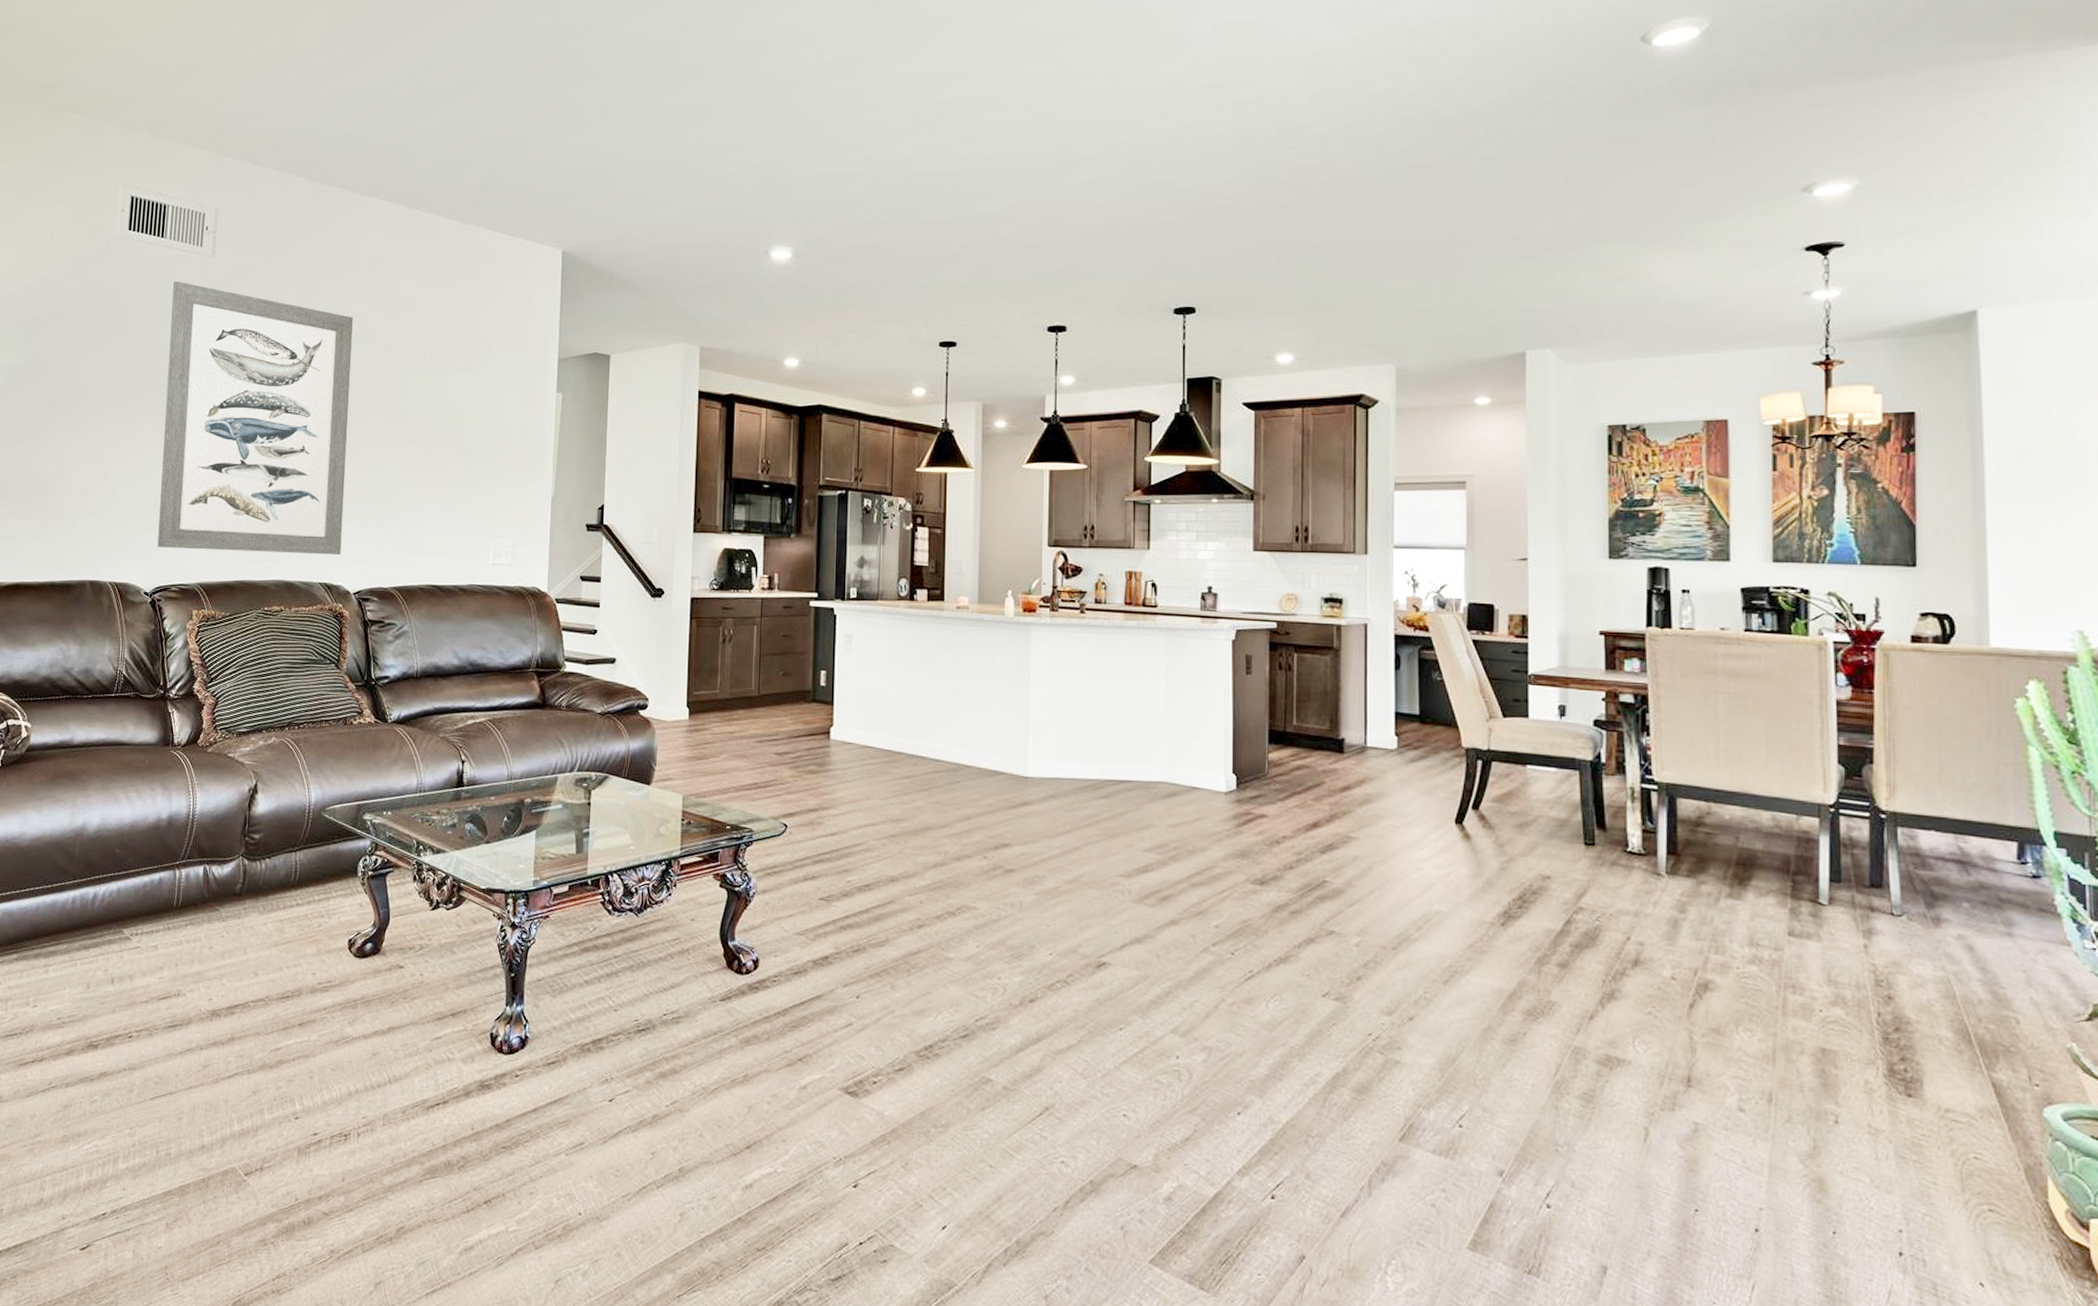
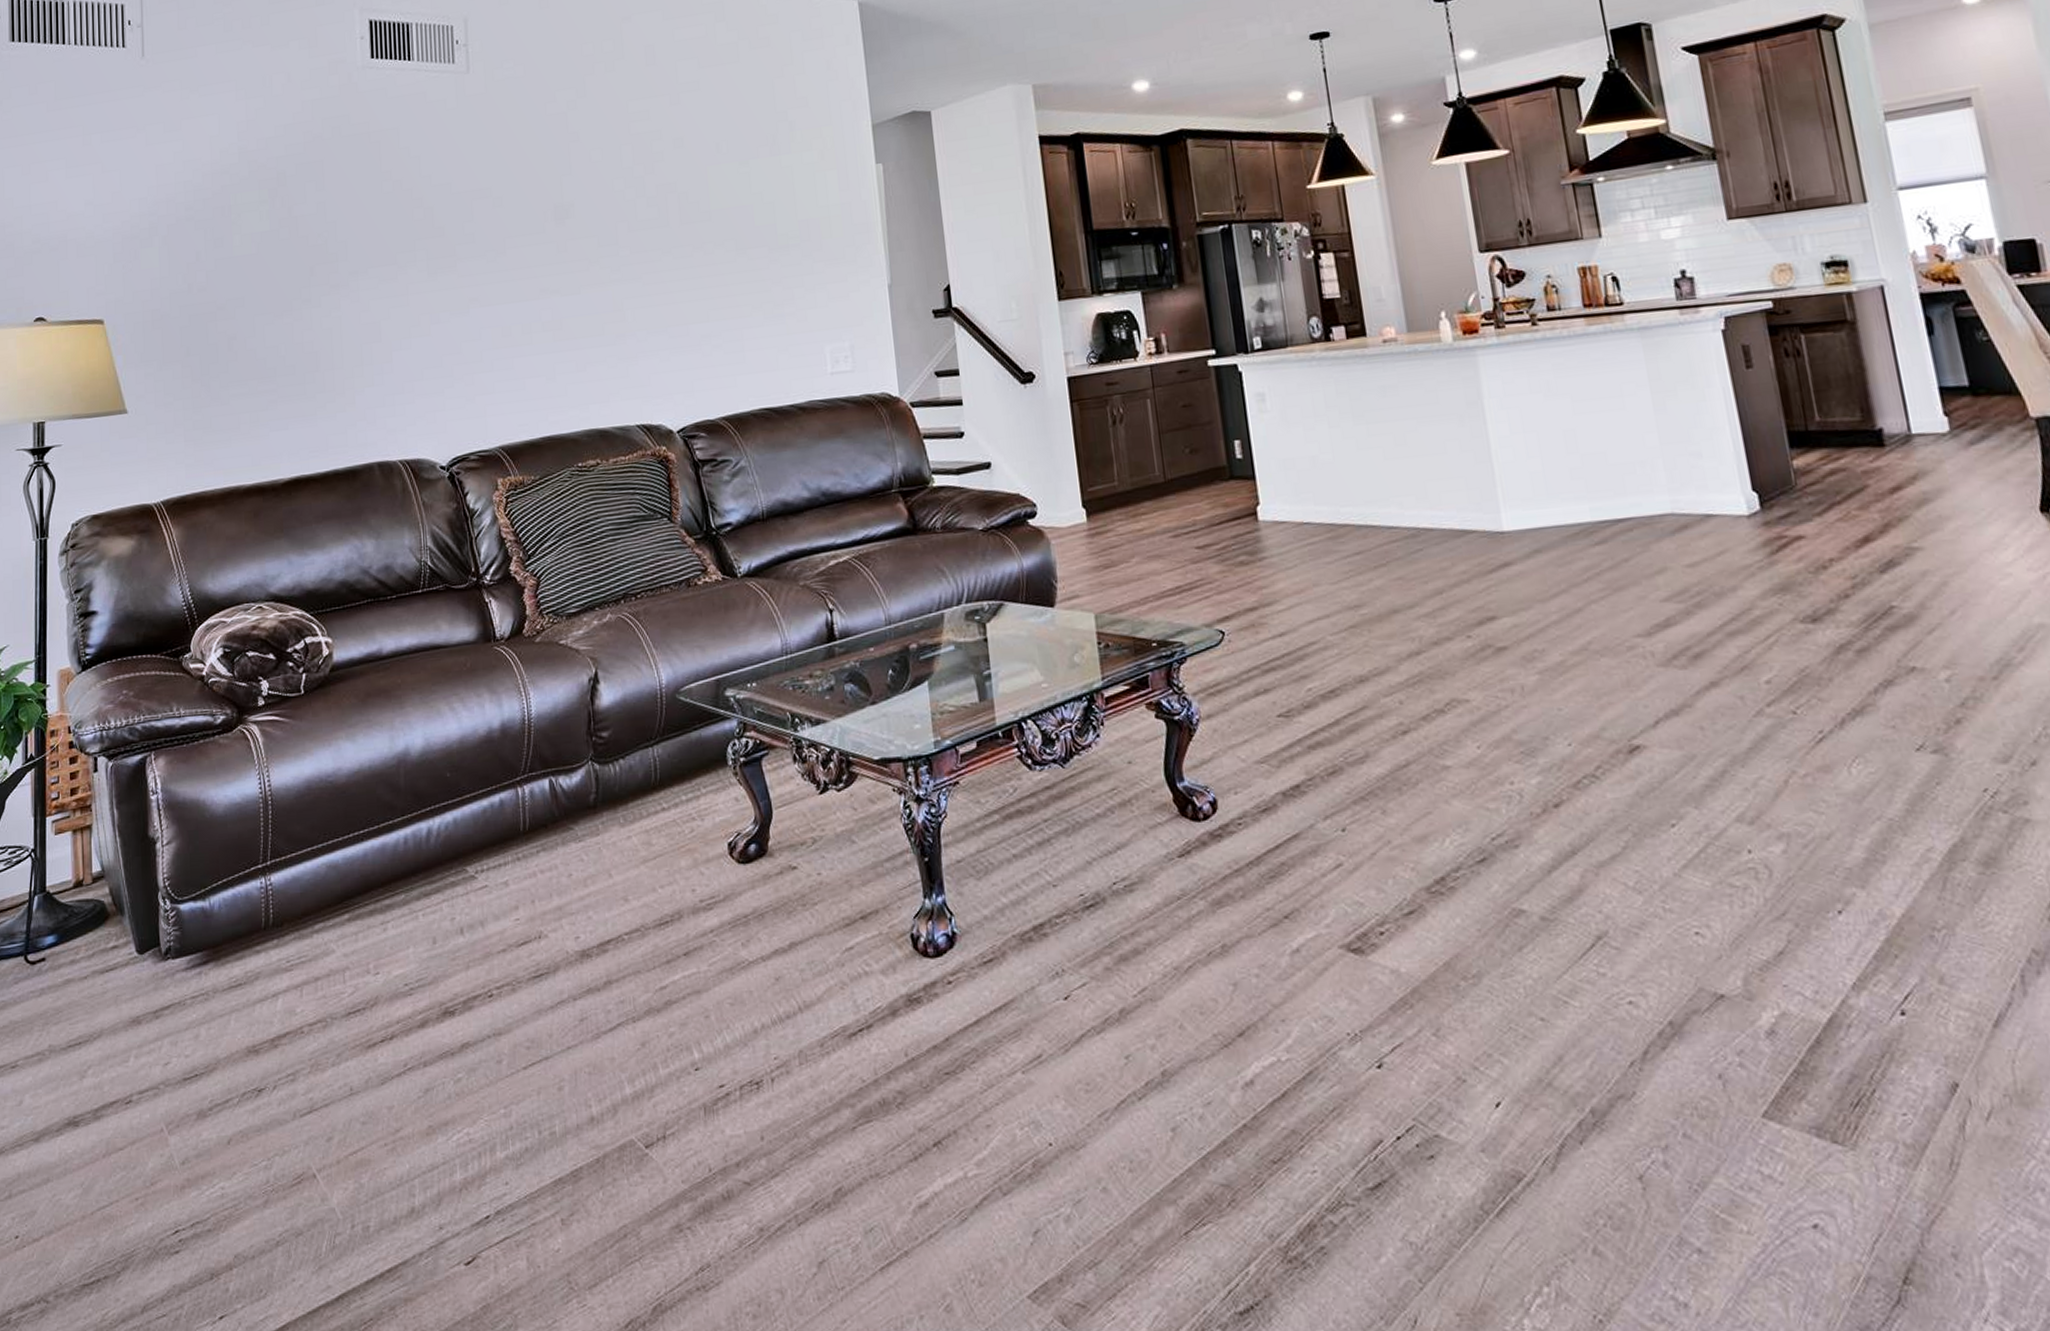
wall art: present [157,281,353,555] -> none [428,106,657,412]

